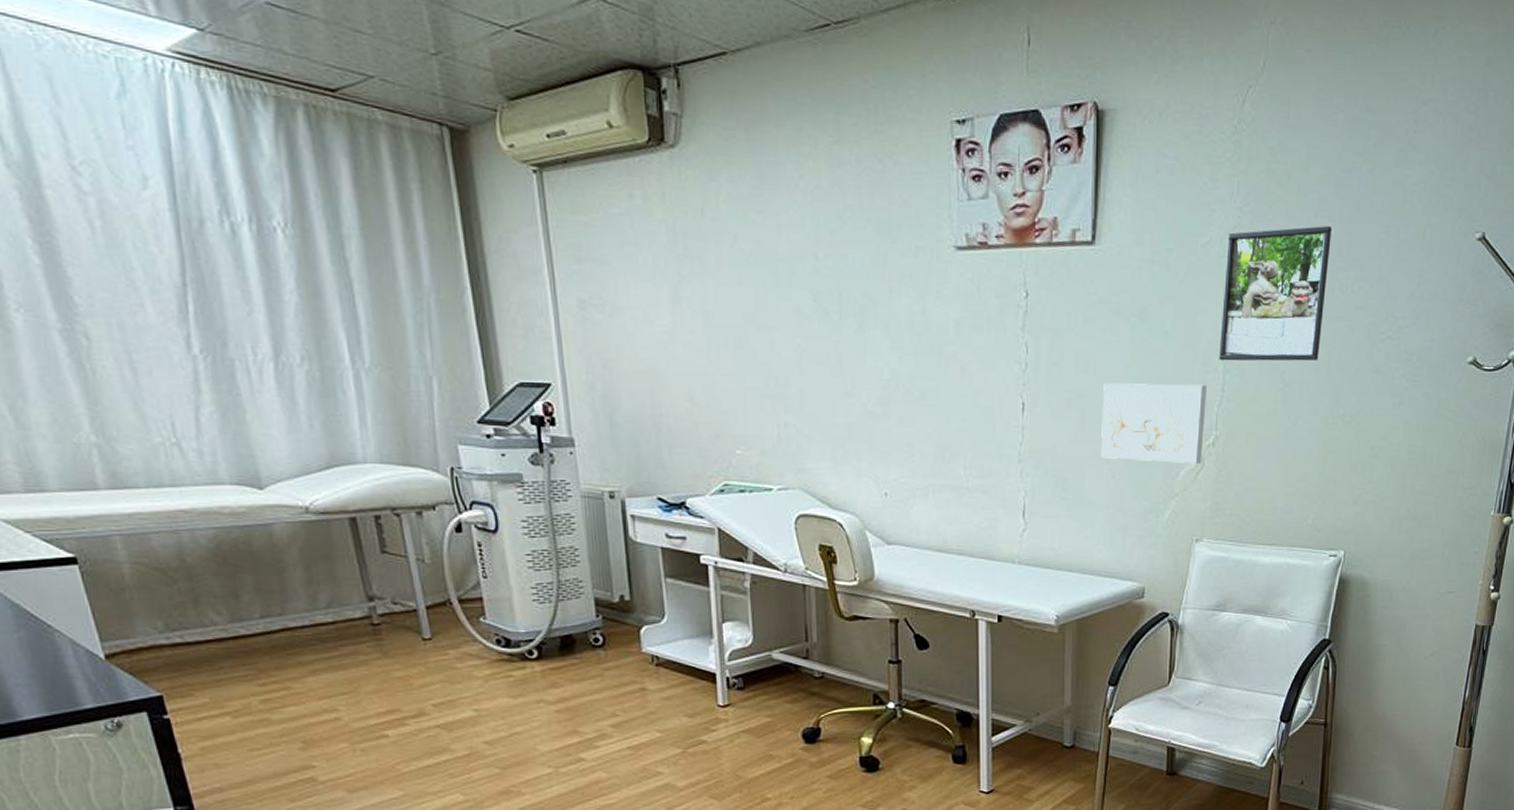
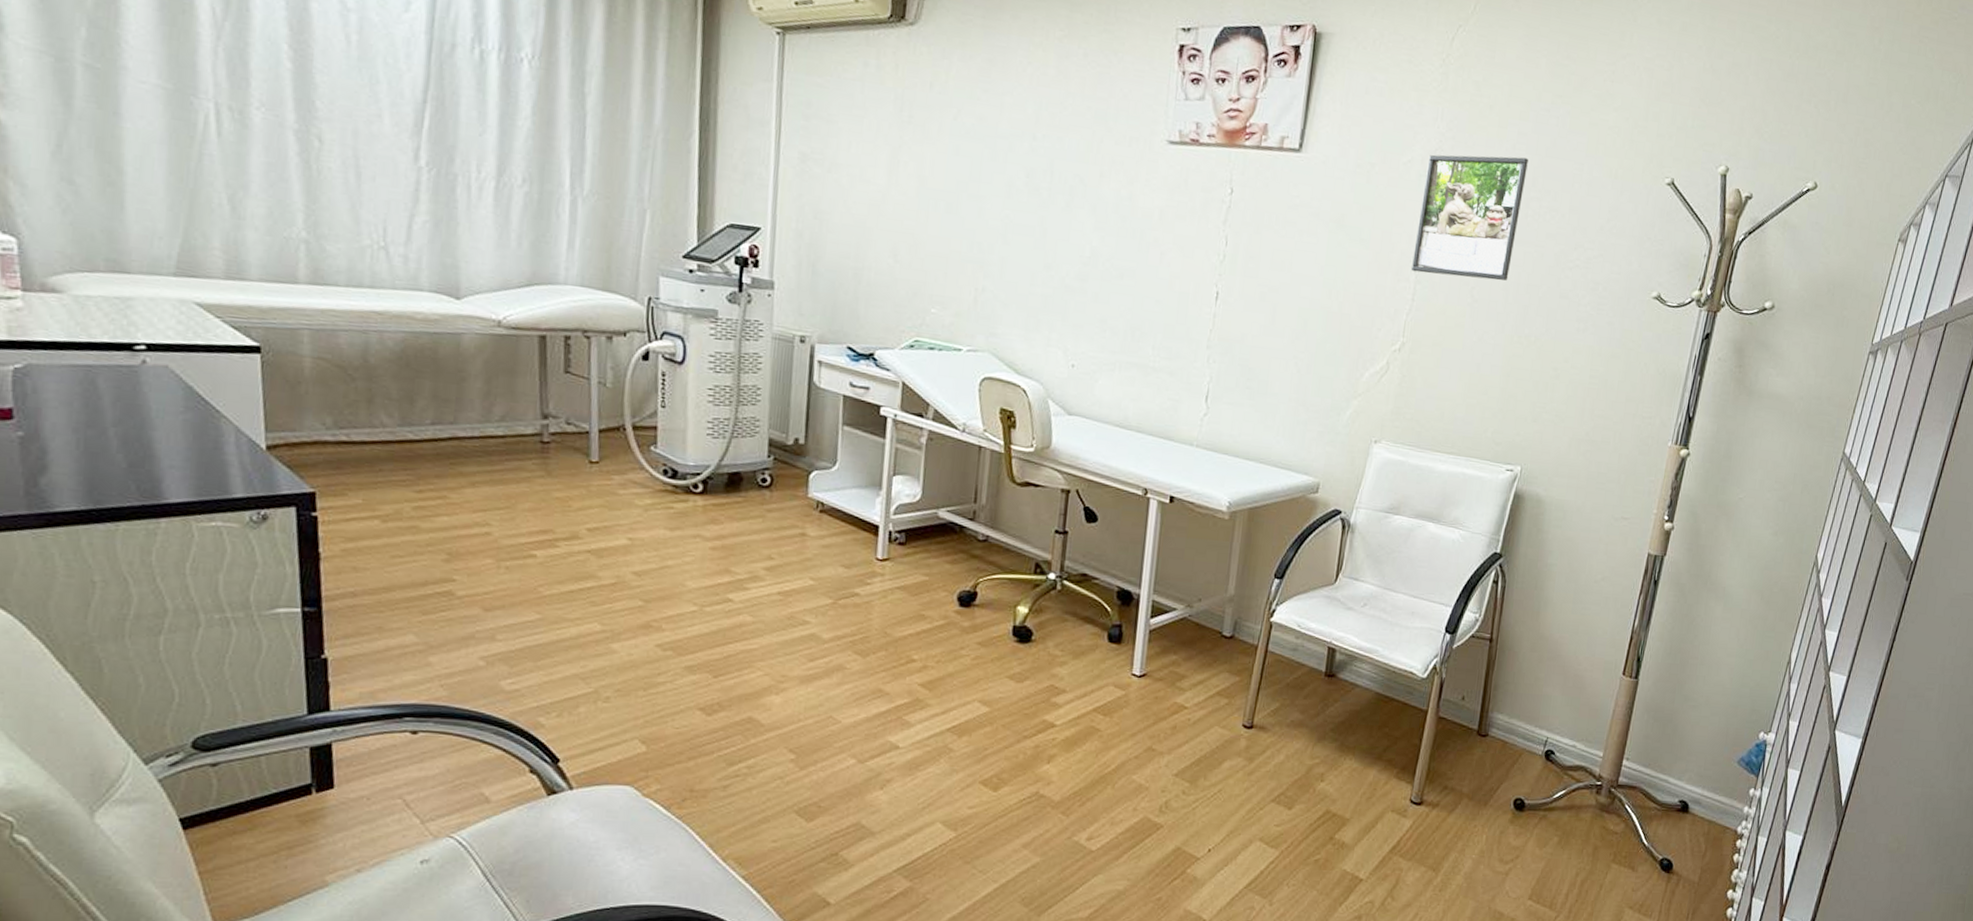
wall art: present [1101,382,1208,464] -> none [1288,281,1398,367]

